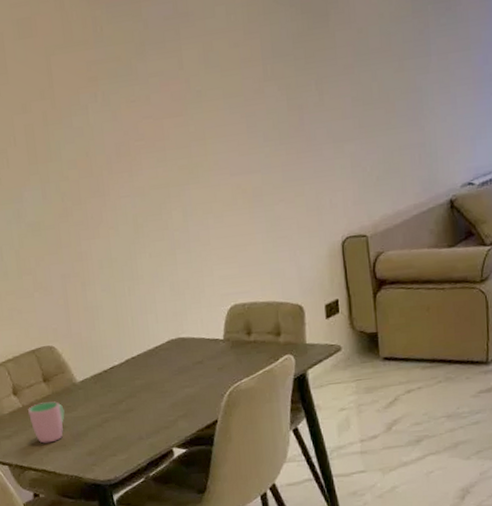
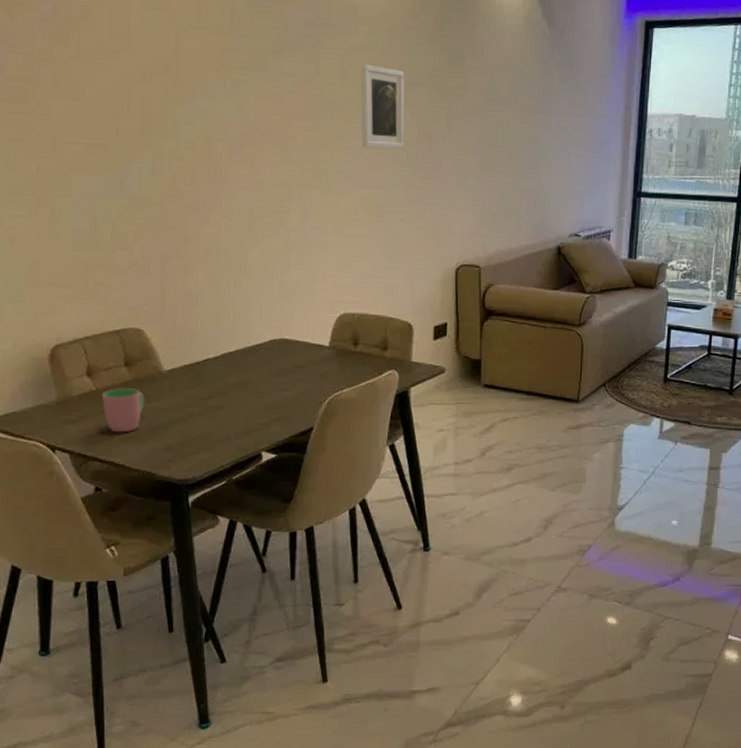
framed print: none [222,44,275,133] -> present [360,63,405,150]

